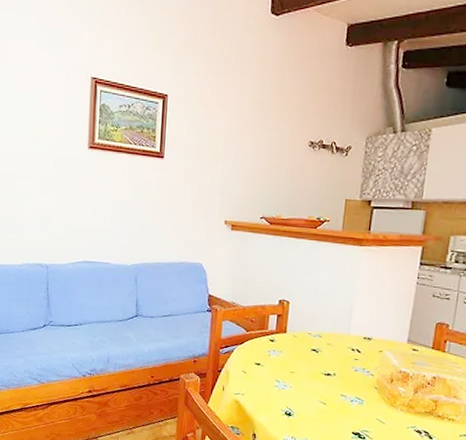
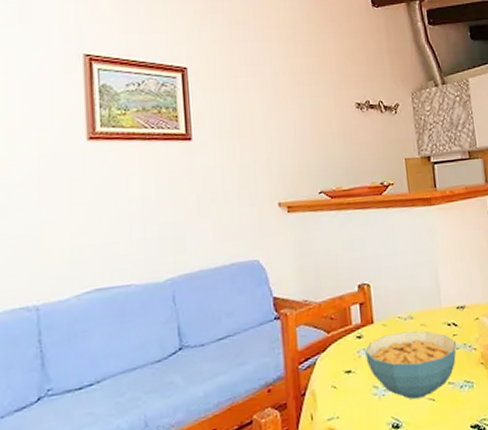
cereal bowl: none [274,344,355,400] -> present [365,331,457,400]

